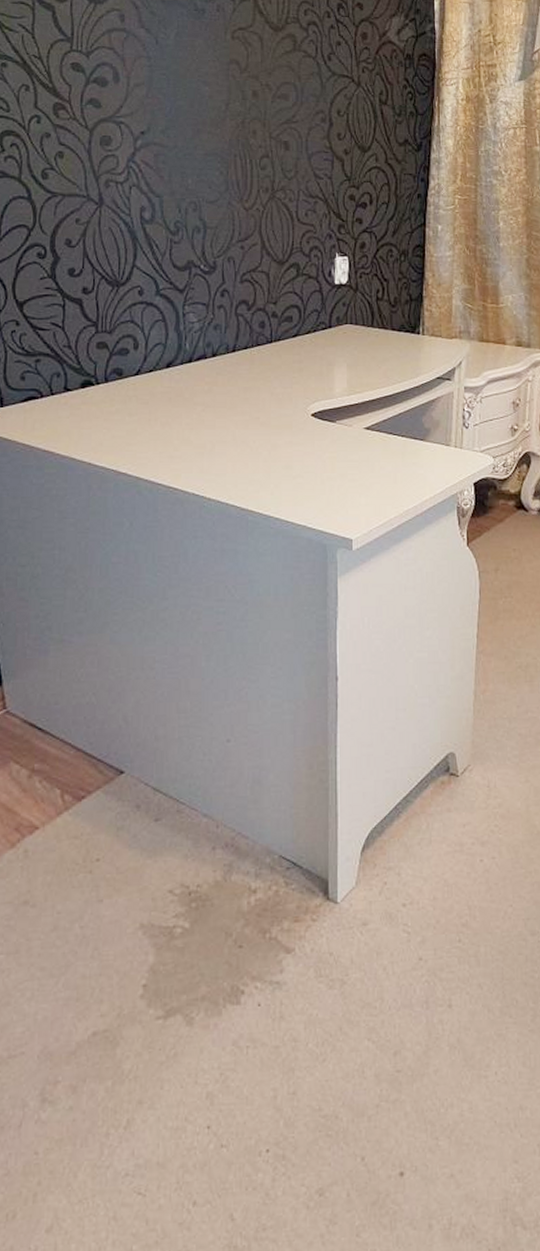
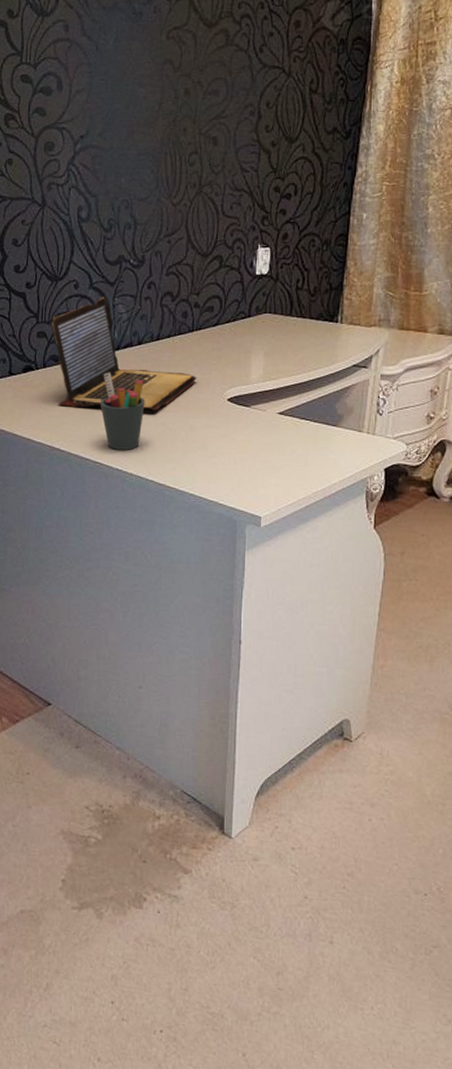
laptop: none [113,304,278,429] -> present [51,296,197,411]
pen holder: none [171,386,223,472] -> present [99,372,145,450]

